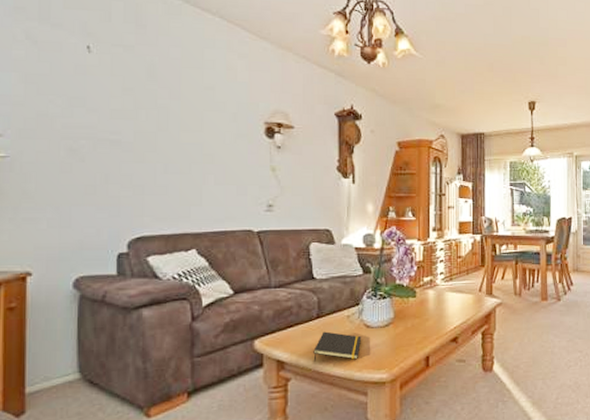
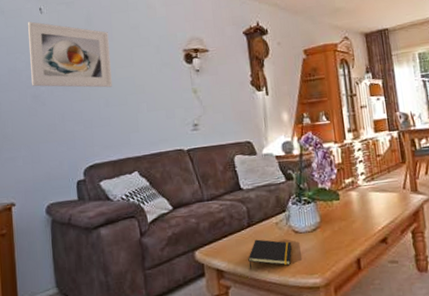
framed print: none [68,60,175,152] -> present [28,21,112,88]

